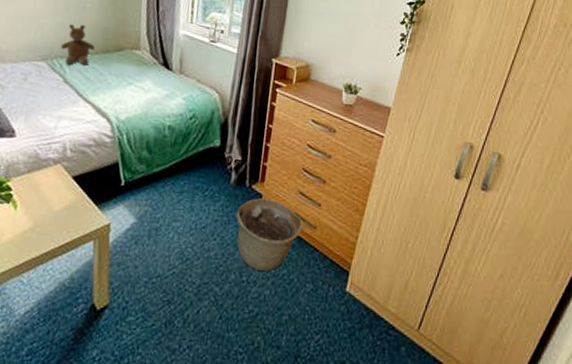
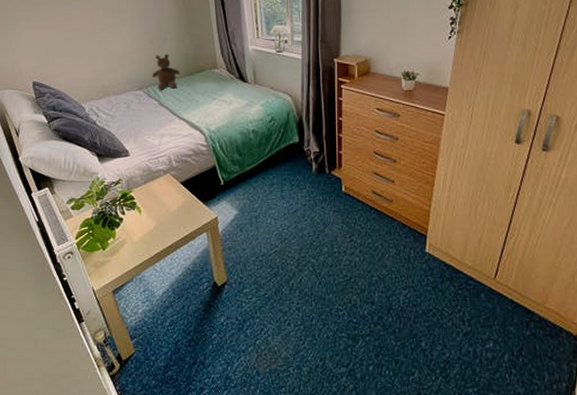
basket: present [236,197,303,273] -> none [321,181,381,243]

